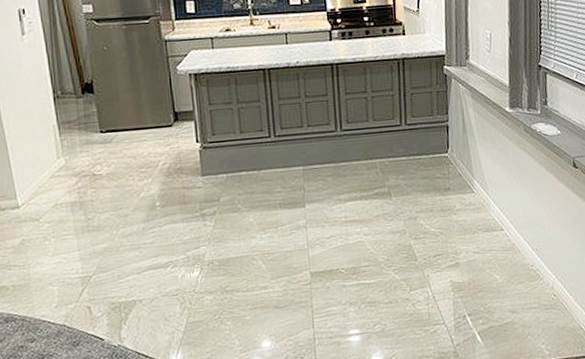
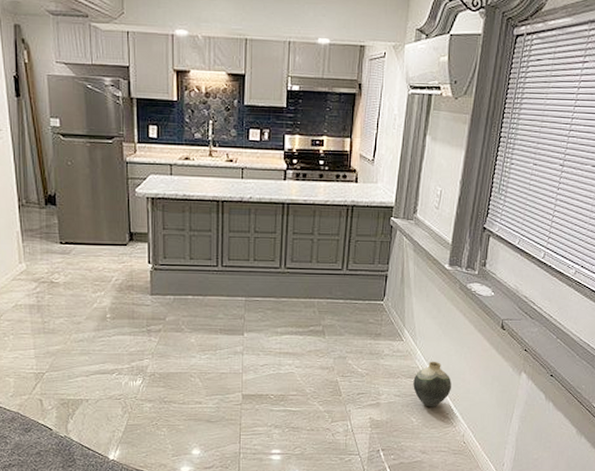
vase: none [490,210,532,261] -> present [413,361,451,407]

